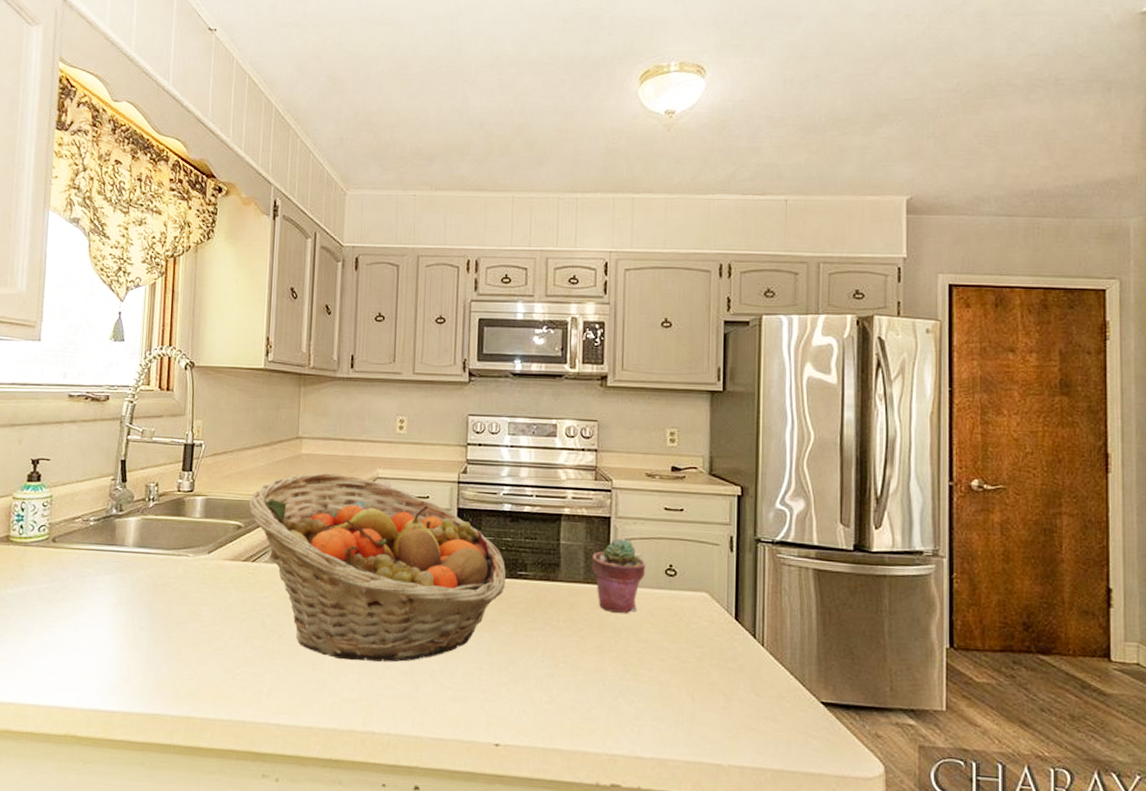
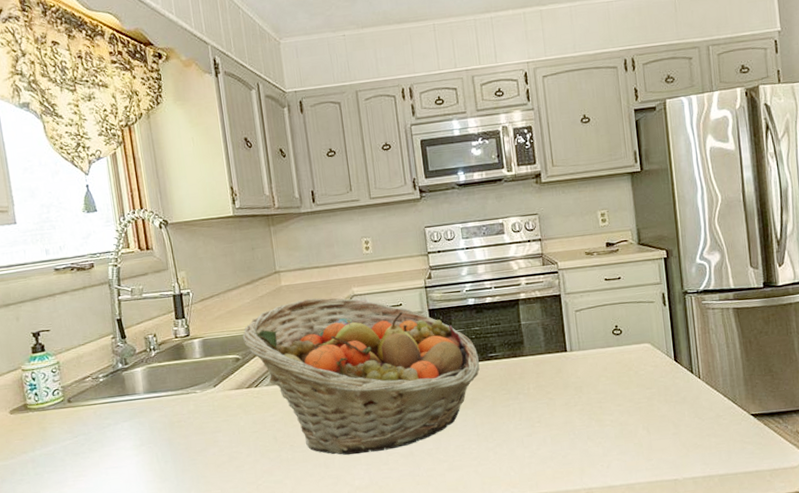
potted succulent: present [592,538,646,613] -> none [550,310,596,374]

